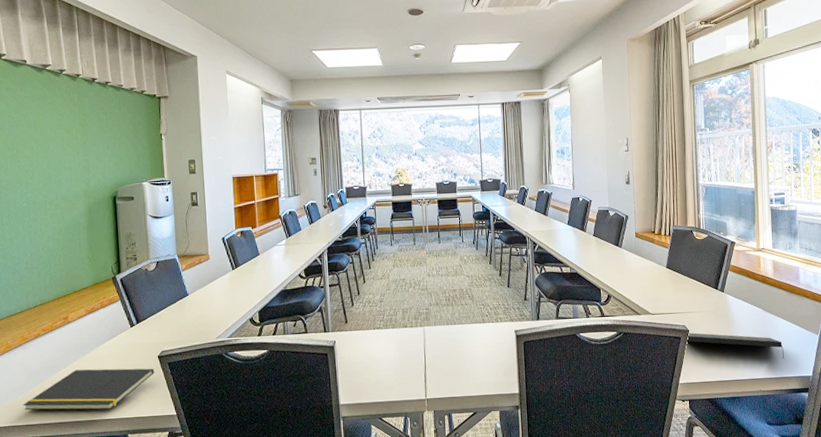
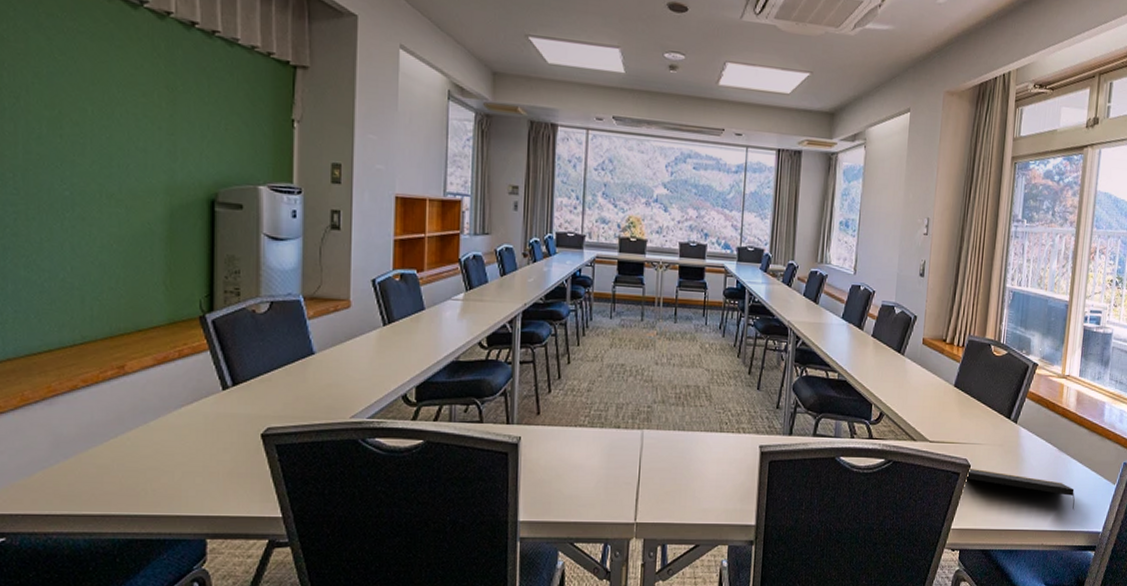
notepad: present [22,368,155,411] -> none [42,442,254,503]

